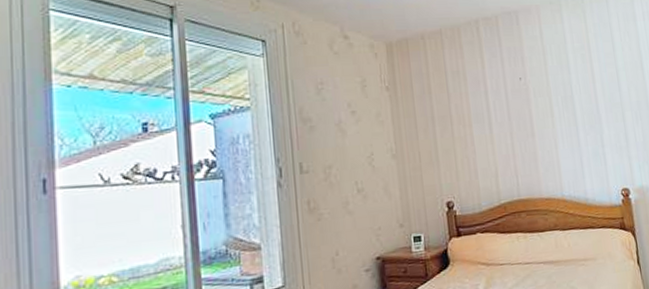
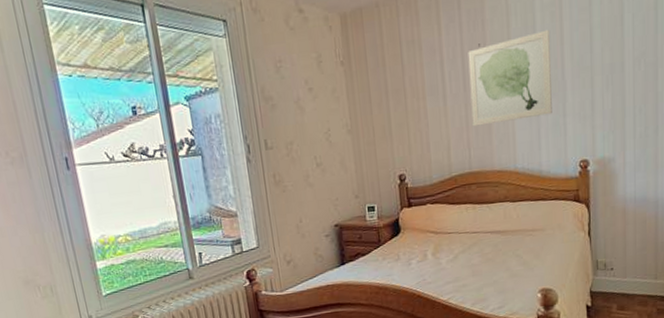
wall art: none [510,69,592,154] -> present [468,29,552,127]

